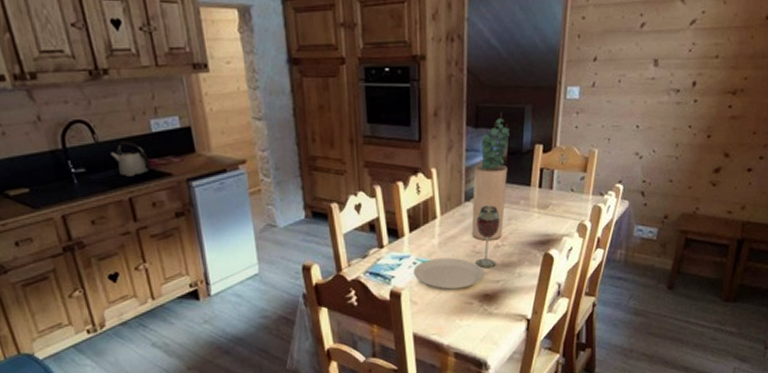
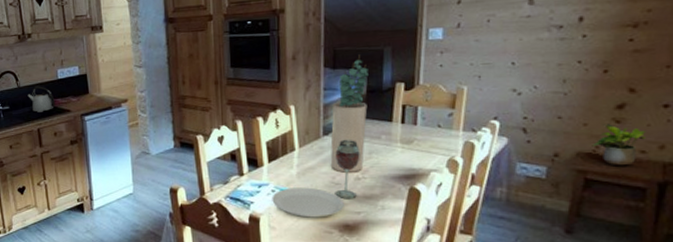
potted plant: none [693,187,734,226] -> present [592,124,647,166]

